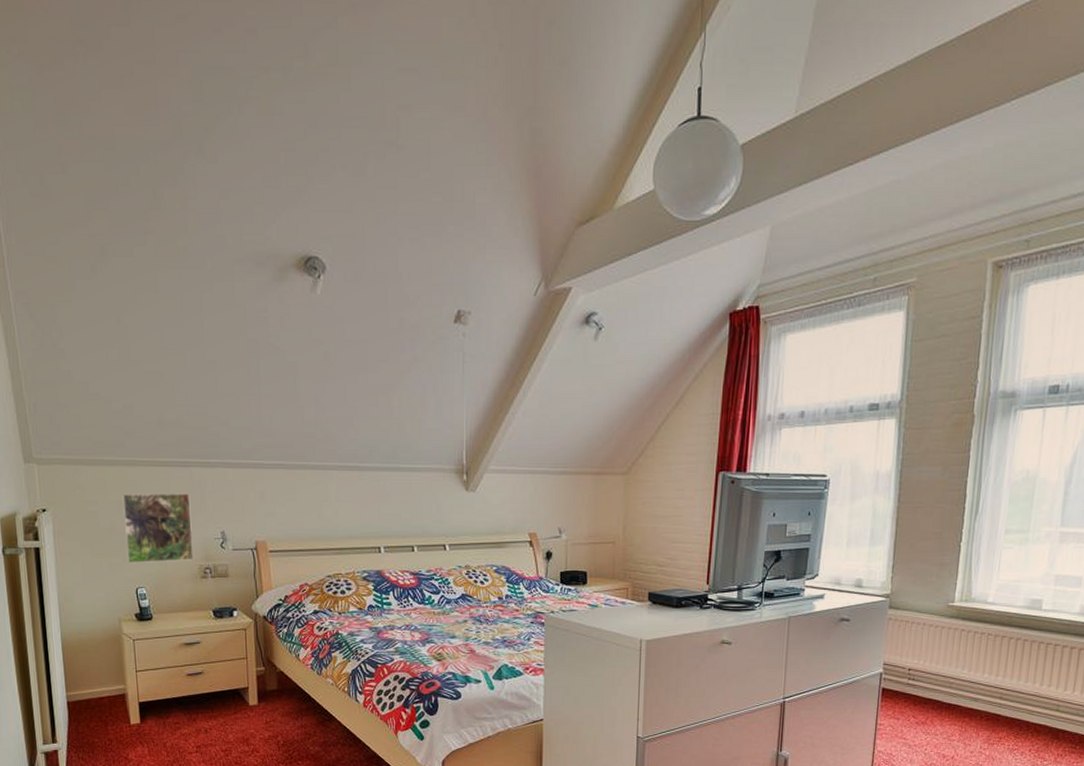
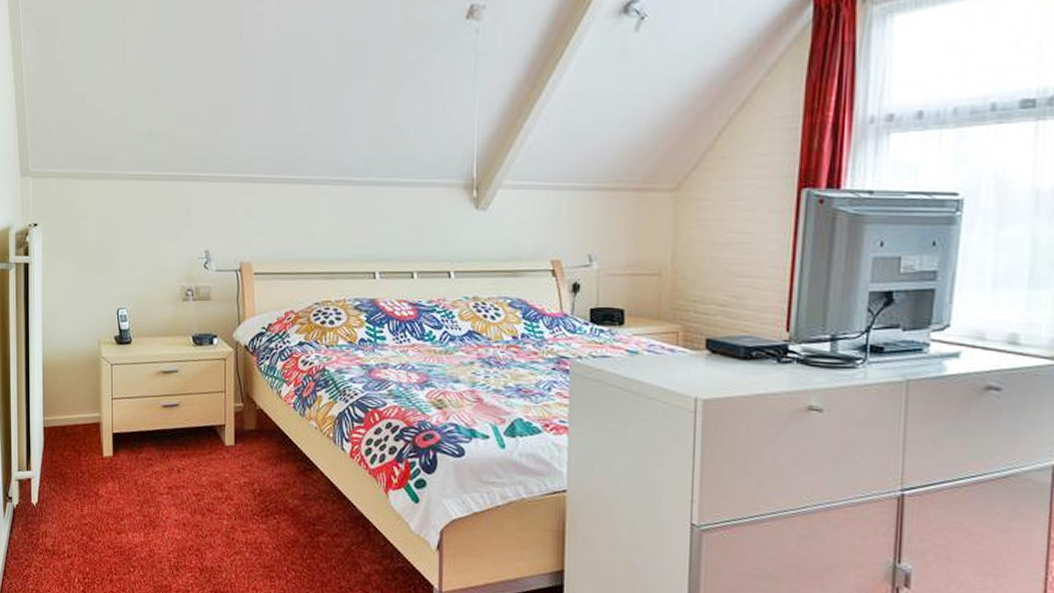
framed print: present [122,493,194,564] -> none [109,208,176,283]

